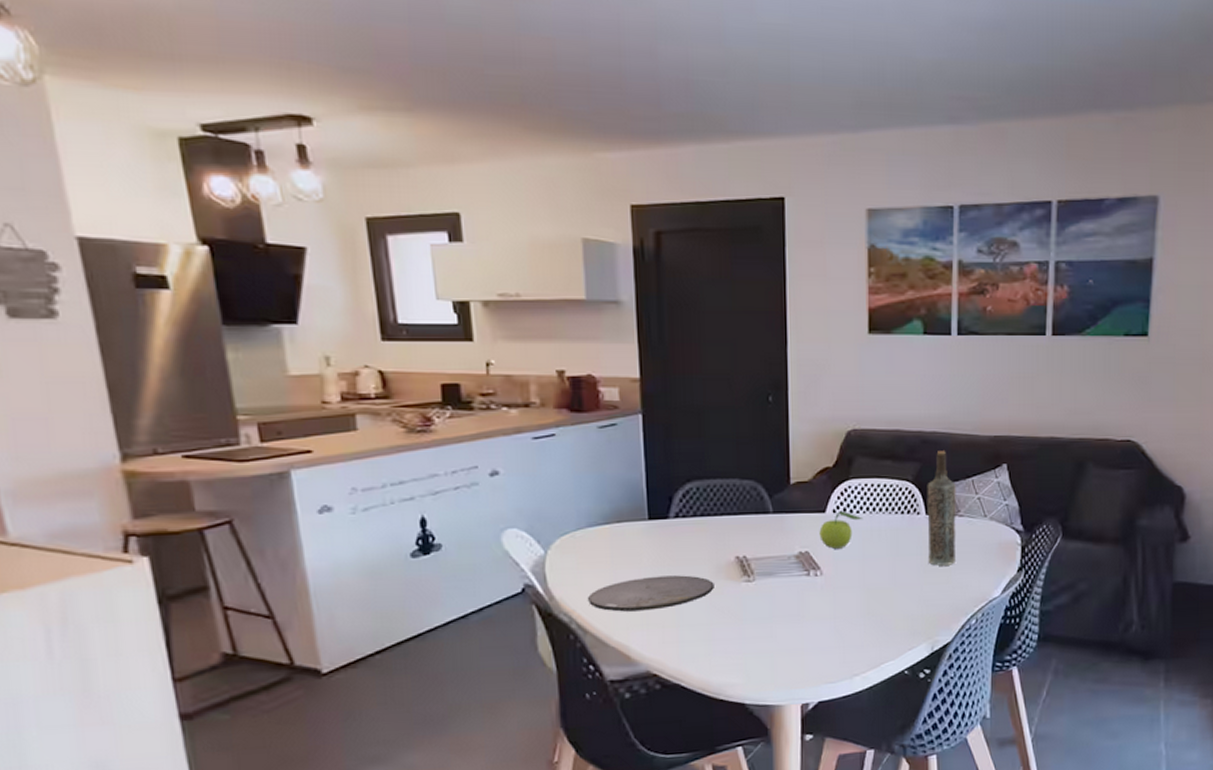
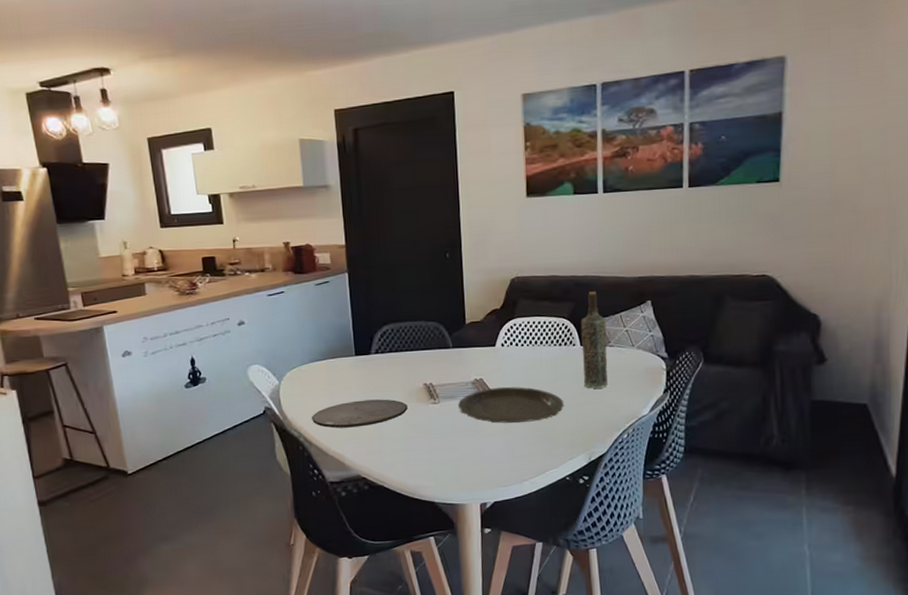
plate: none [778,562,904,606] -> present [458,387,564,423]
fruit: present [819,511,864,549] -> none [491,344,527,376]

